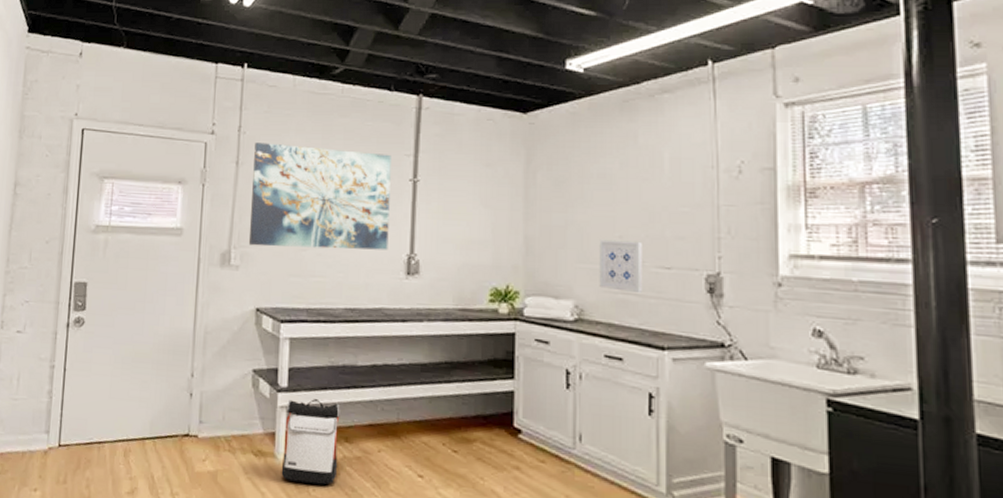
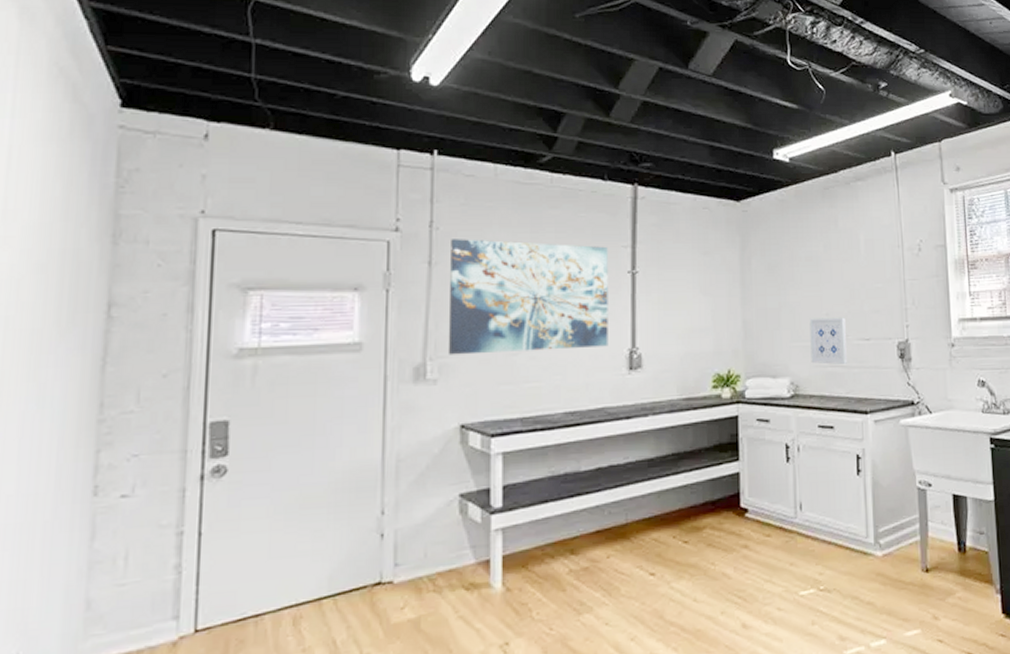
backpack: present [281,399,340,485] -> none [499,514,564,610]

